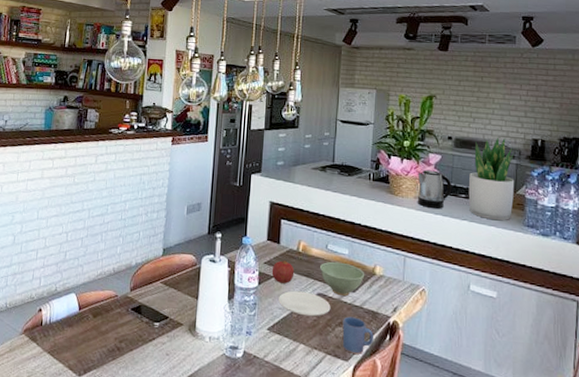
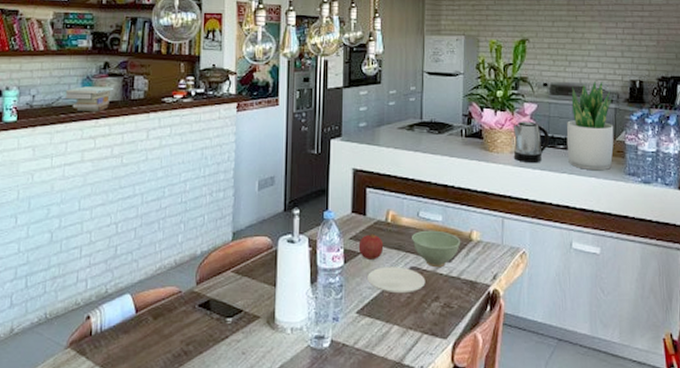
books: none [31,115,71,138] -> present [65,86,114,112]
mug: present [342,316,373,354] -> none [439,289,473,330]

